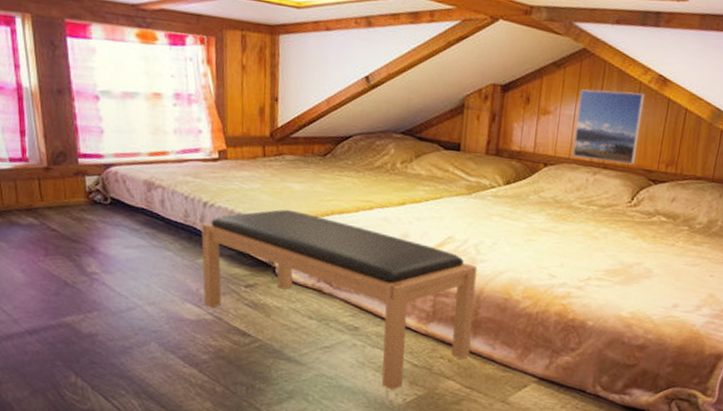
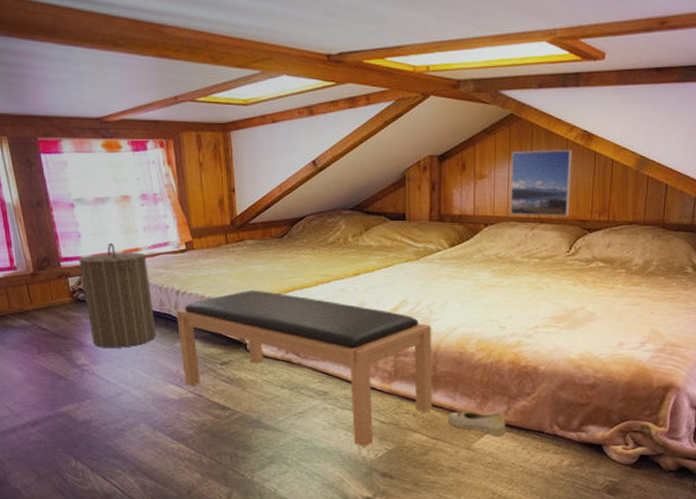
laundry hamper: none [99,142,178,259] -> present [79,242,156,348]
shoe: none [484,360,546,391] -> present [447,410,506,436]

